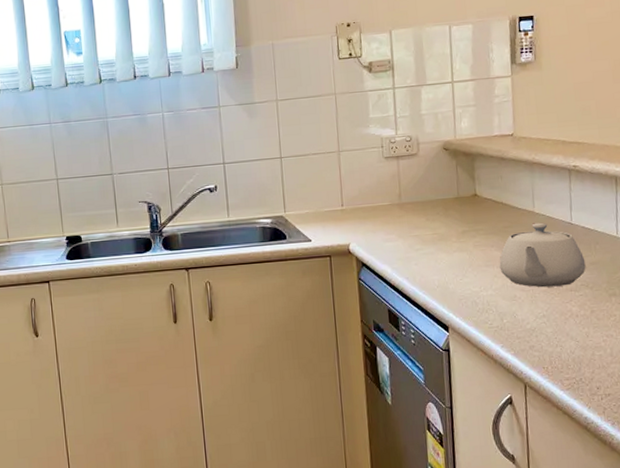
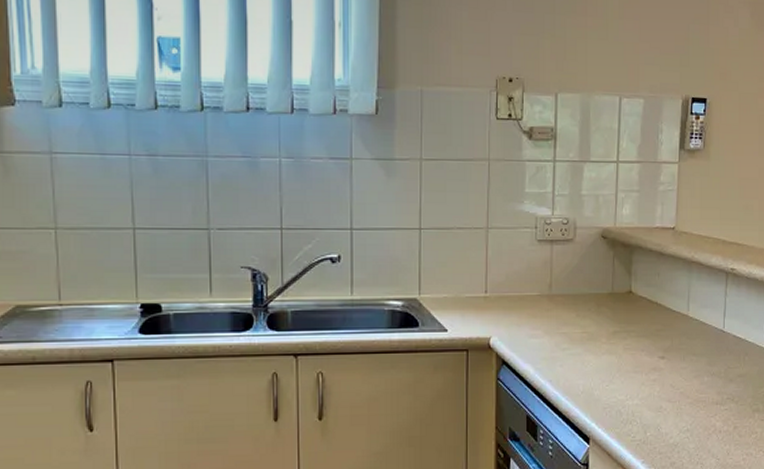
teapot: present [499,222,586,288] -> none [648,328,733,399]

